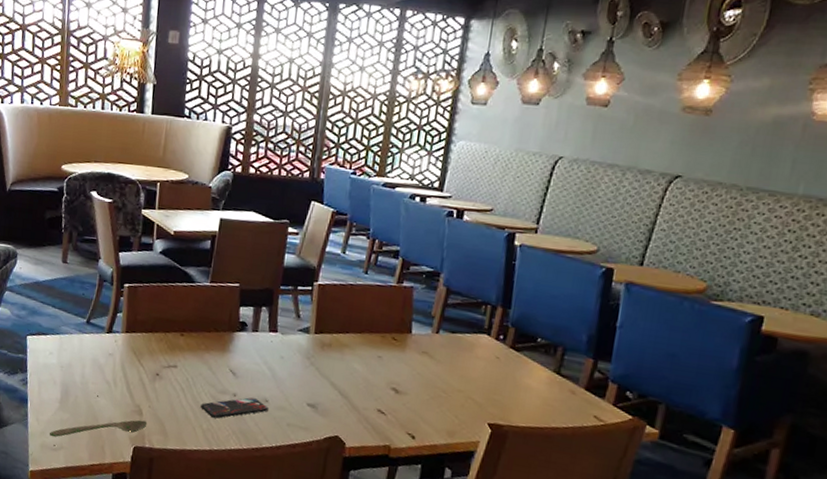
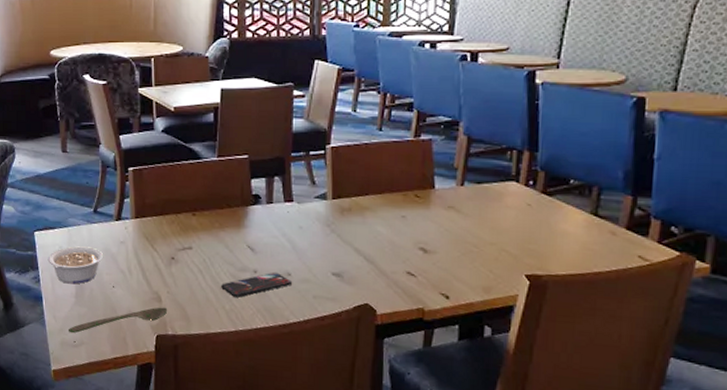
legume: none [37,353,91,391] -> present [47,246,103,285]

